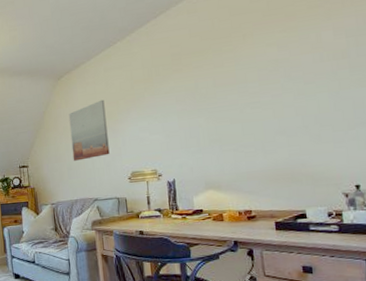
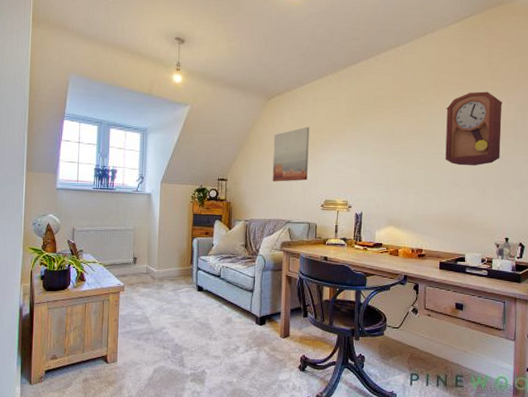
pendulum clock: none [256,23,334,112] -> present [445,91,503,166]

